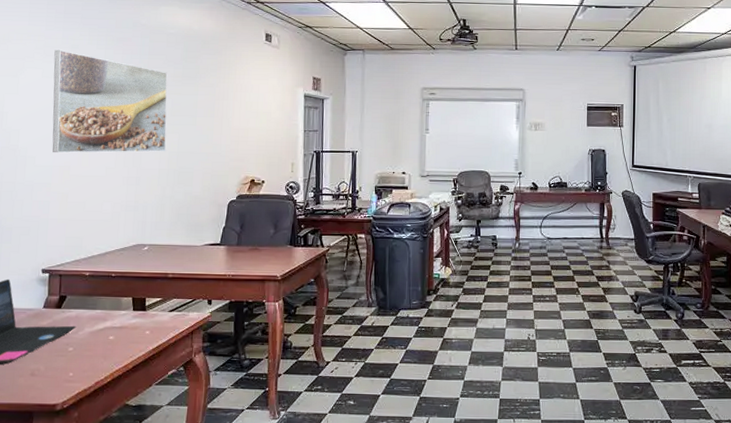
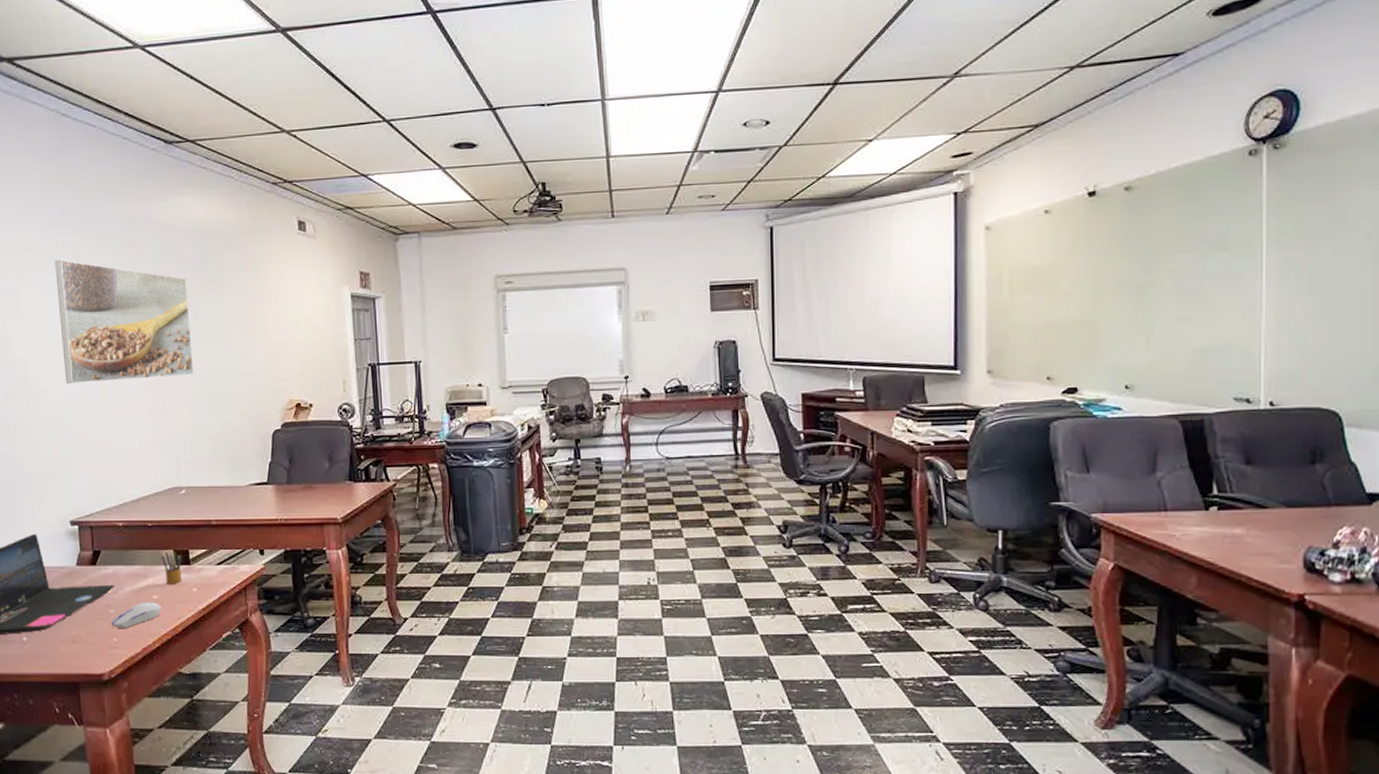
computer mouse: none [69,342,116,364] -> present [111,602,161,628]
pencil box: none [121,299,139,328] -> present [162,551,182,585]

